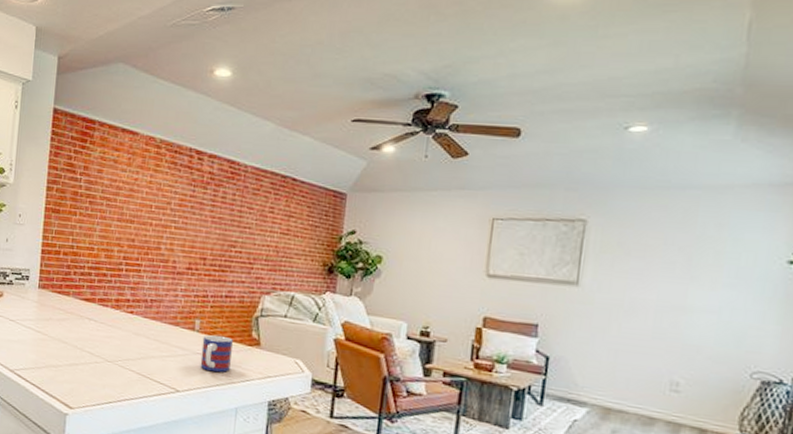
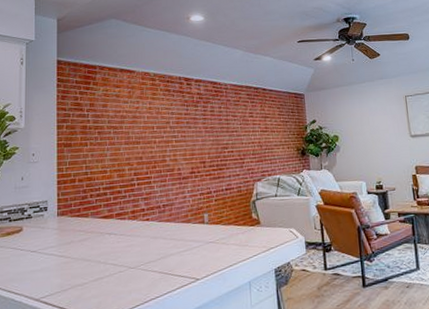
mug: present [200,335,233,373] -> none [212,222,239,256]

